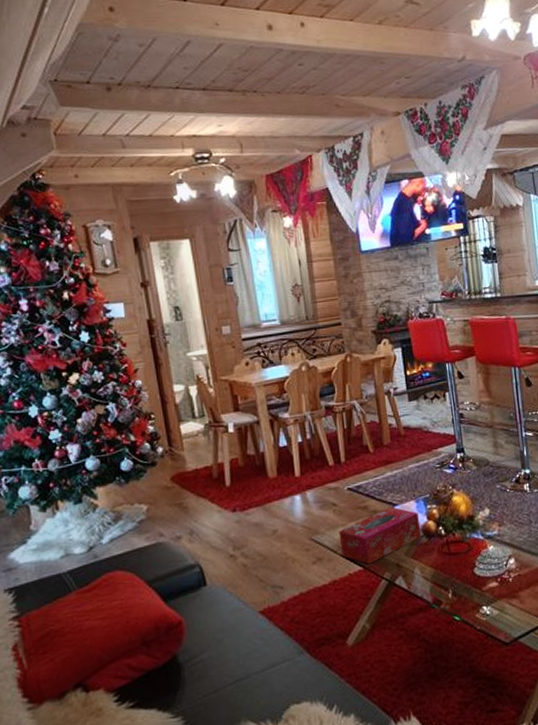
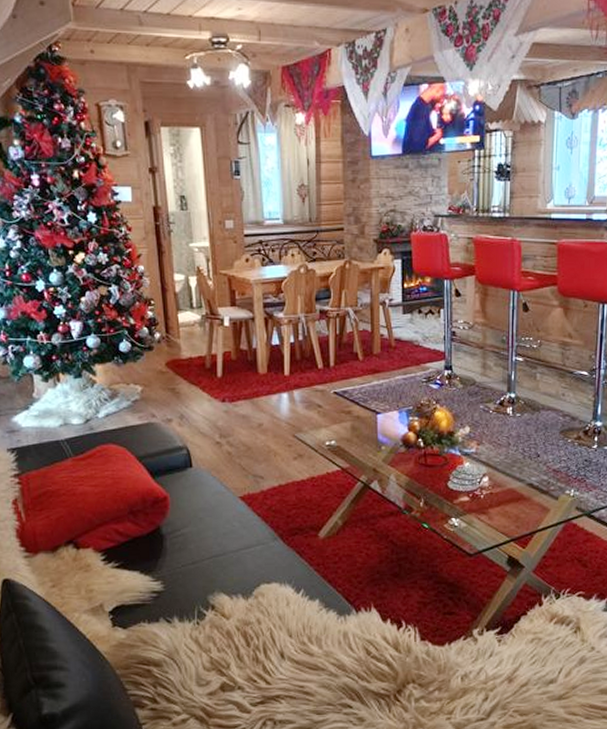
tissue box: present [338,506,422,564] -> none [321,414,401,466]

